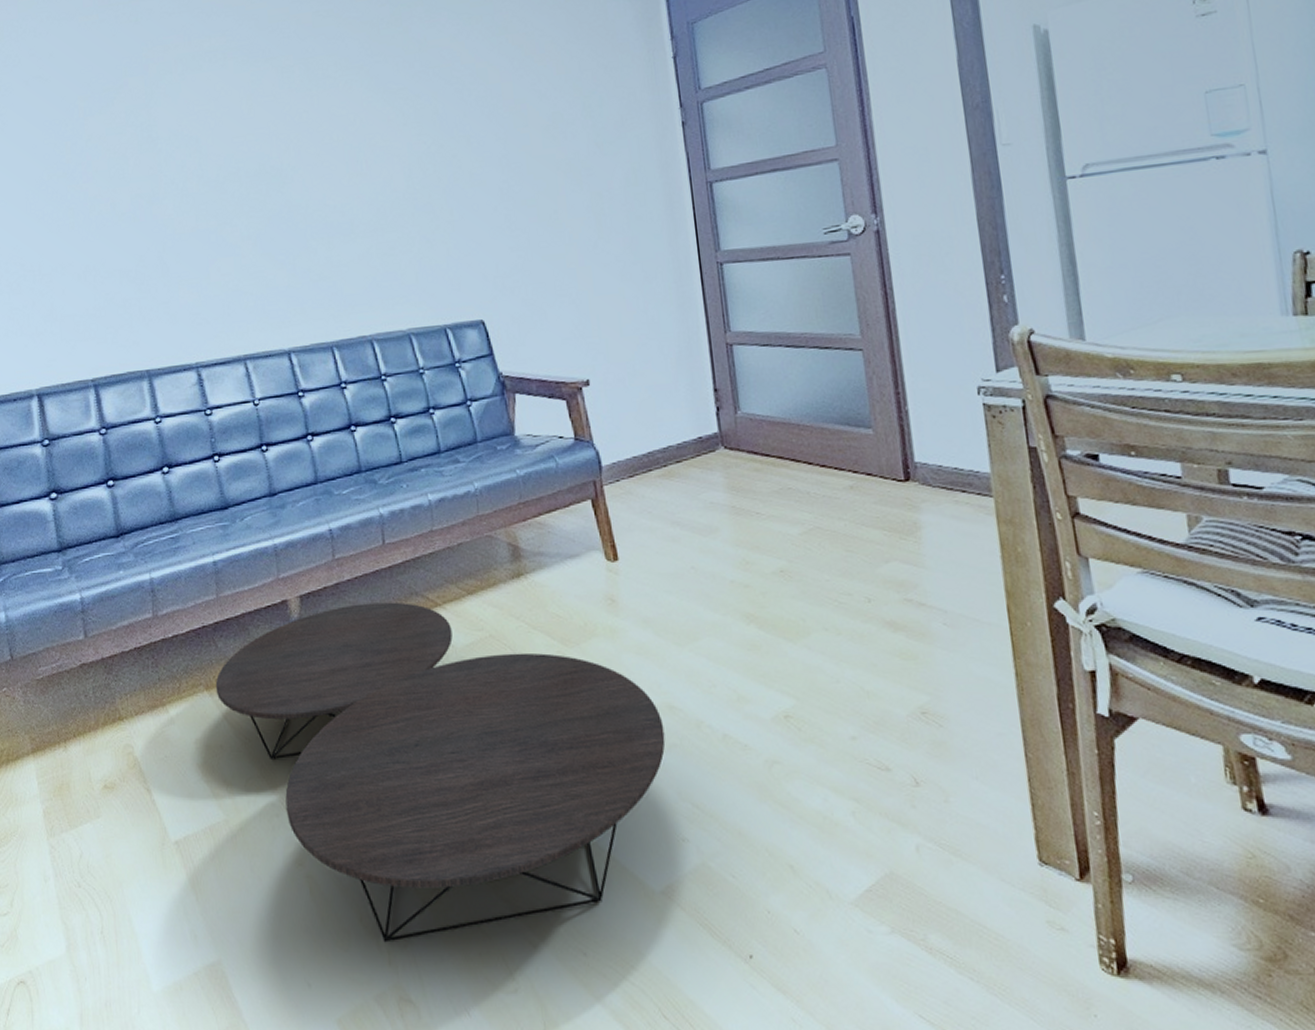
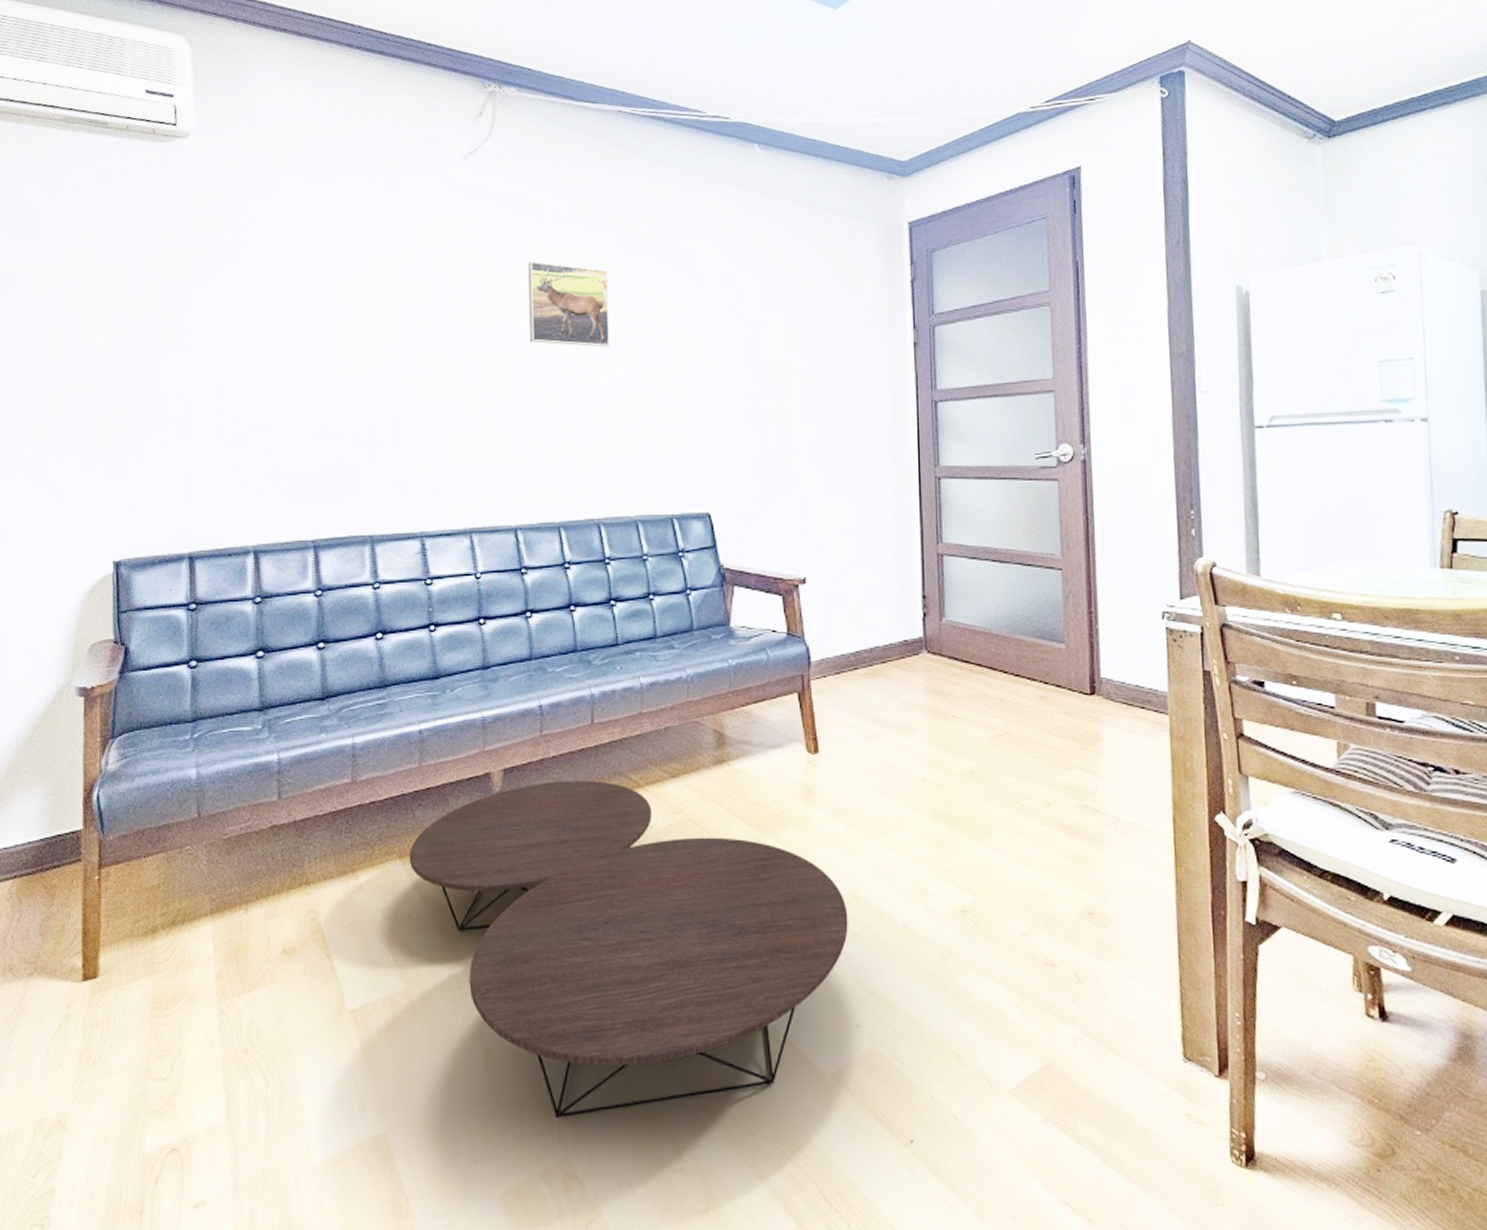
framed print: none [275,76,366,161] -> present [527,261,610,347]

